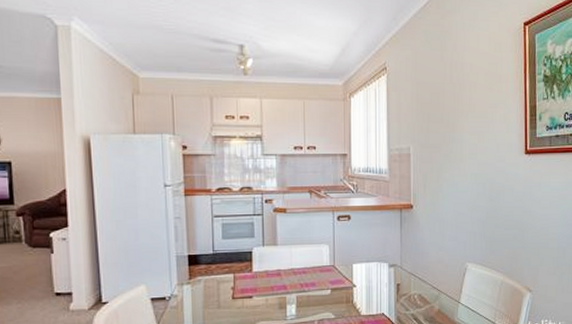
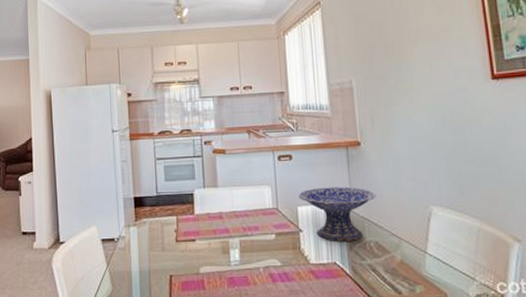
decorative bowl: none [354,246,423,295] -> present [298,187,377,241]

